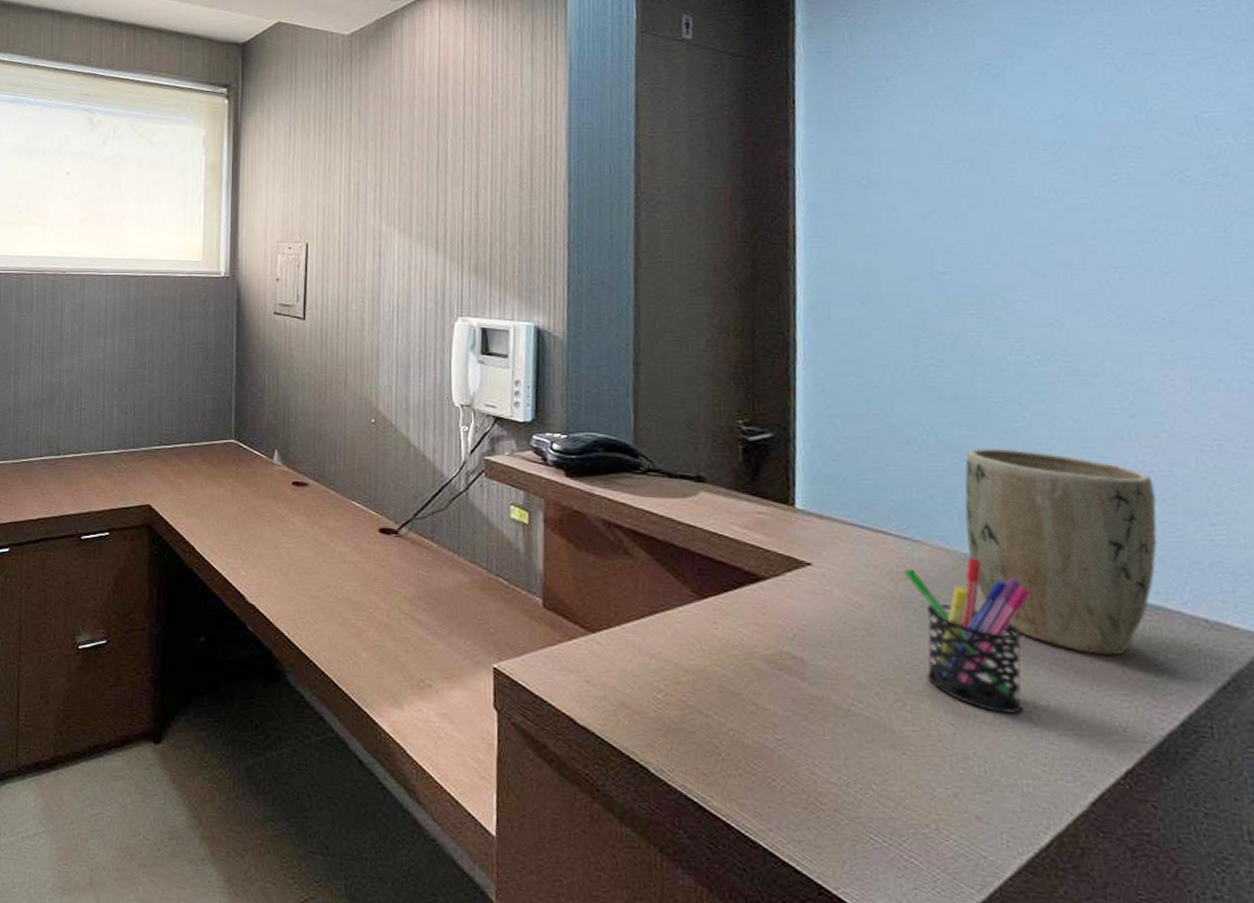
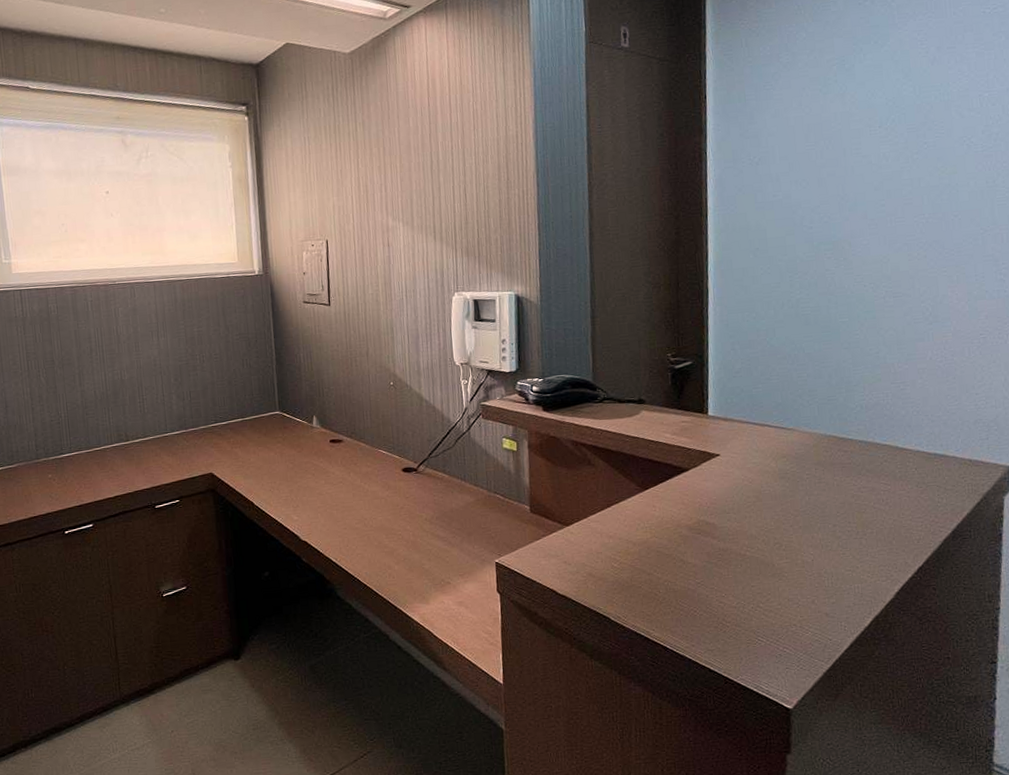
pen holder: present [903,557,1031,714] -> none [781,436,863,542]
plant pot: present [964,449,1158,656] -> none [821,355,943,493]

